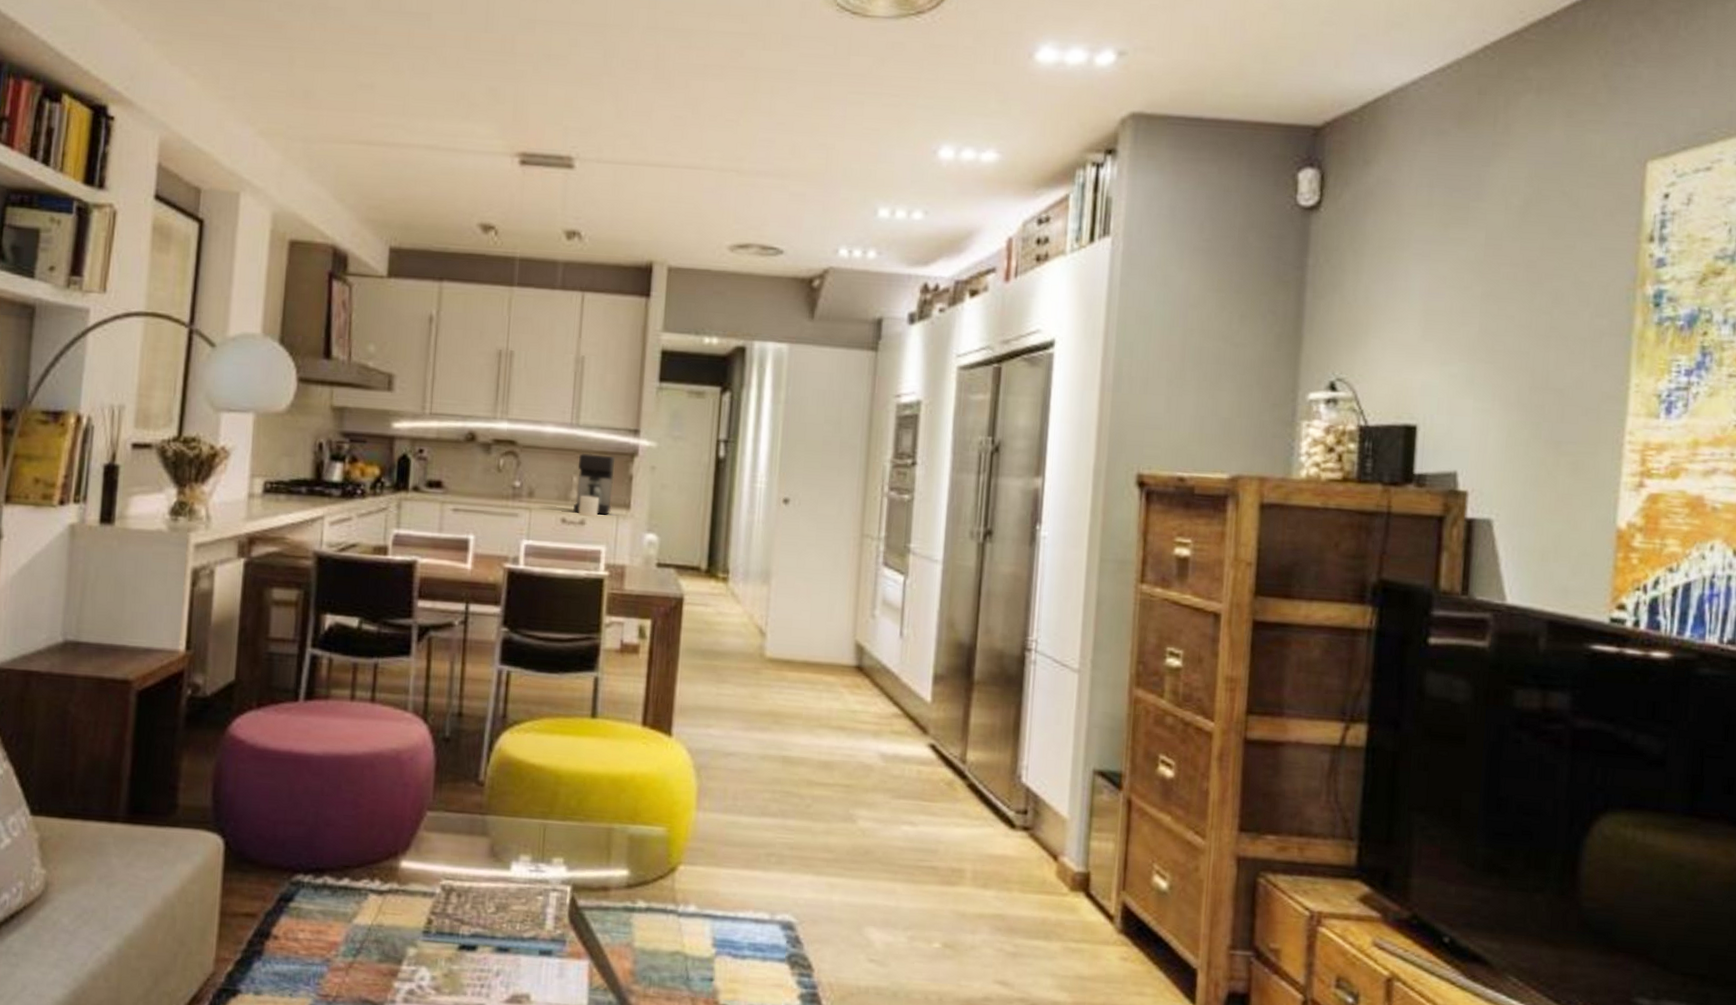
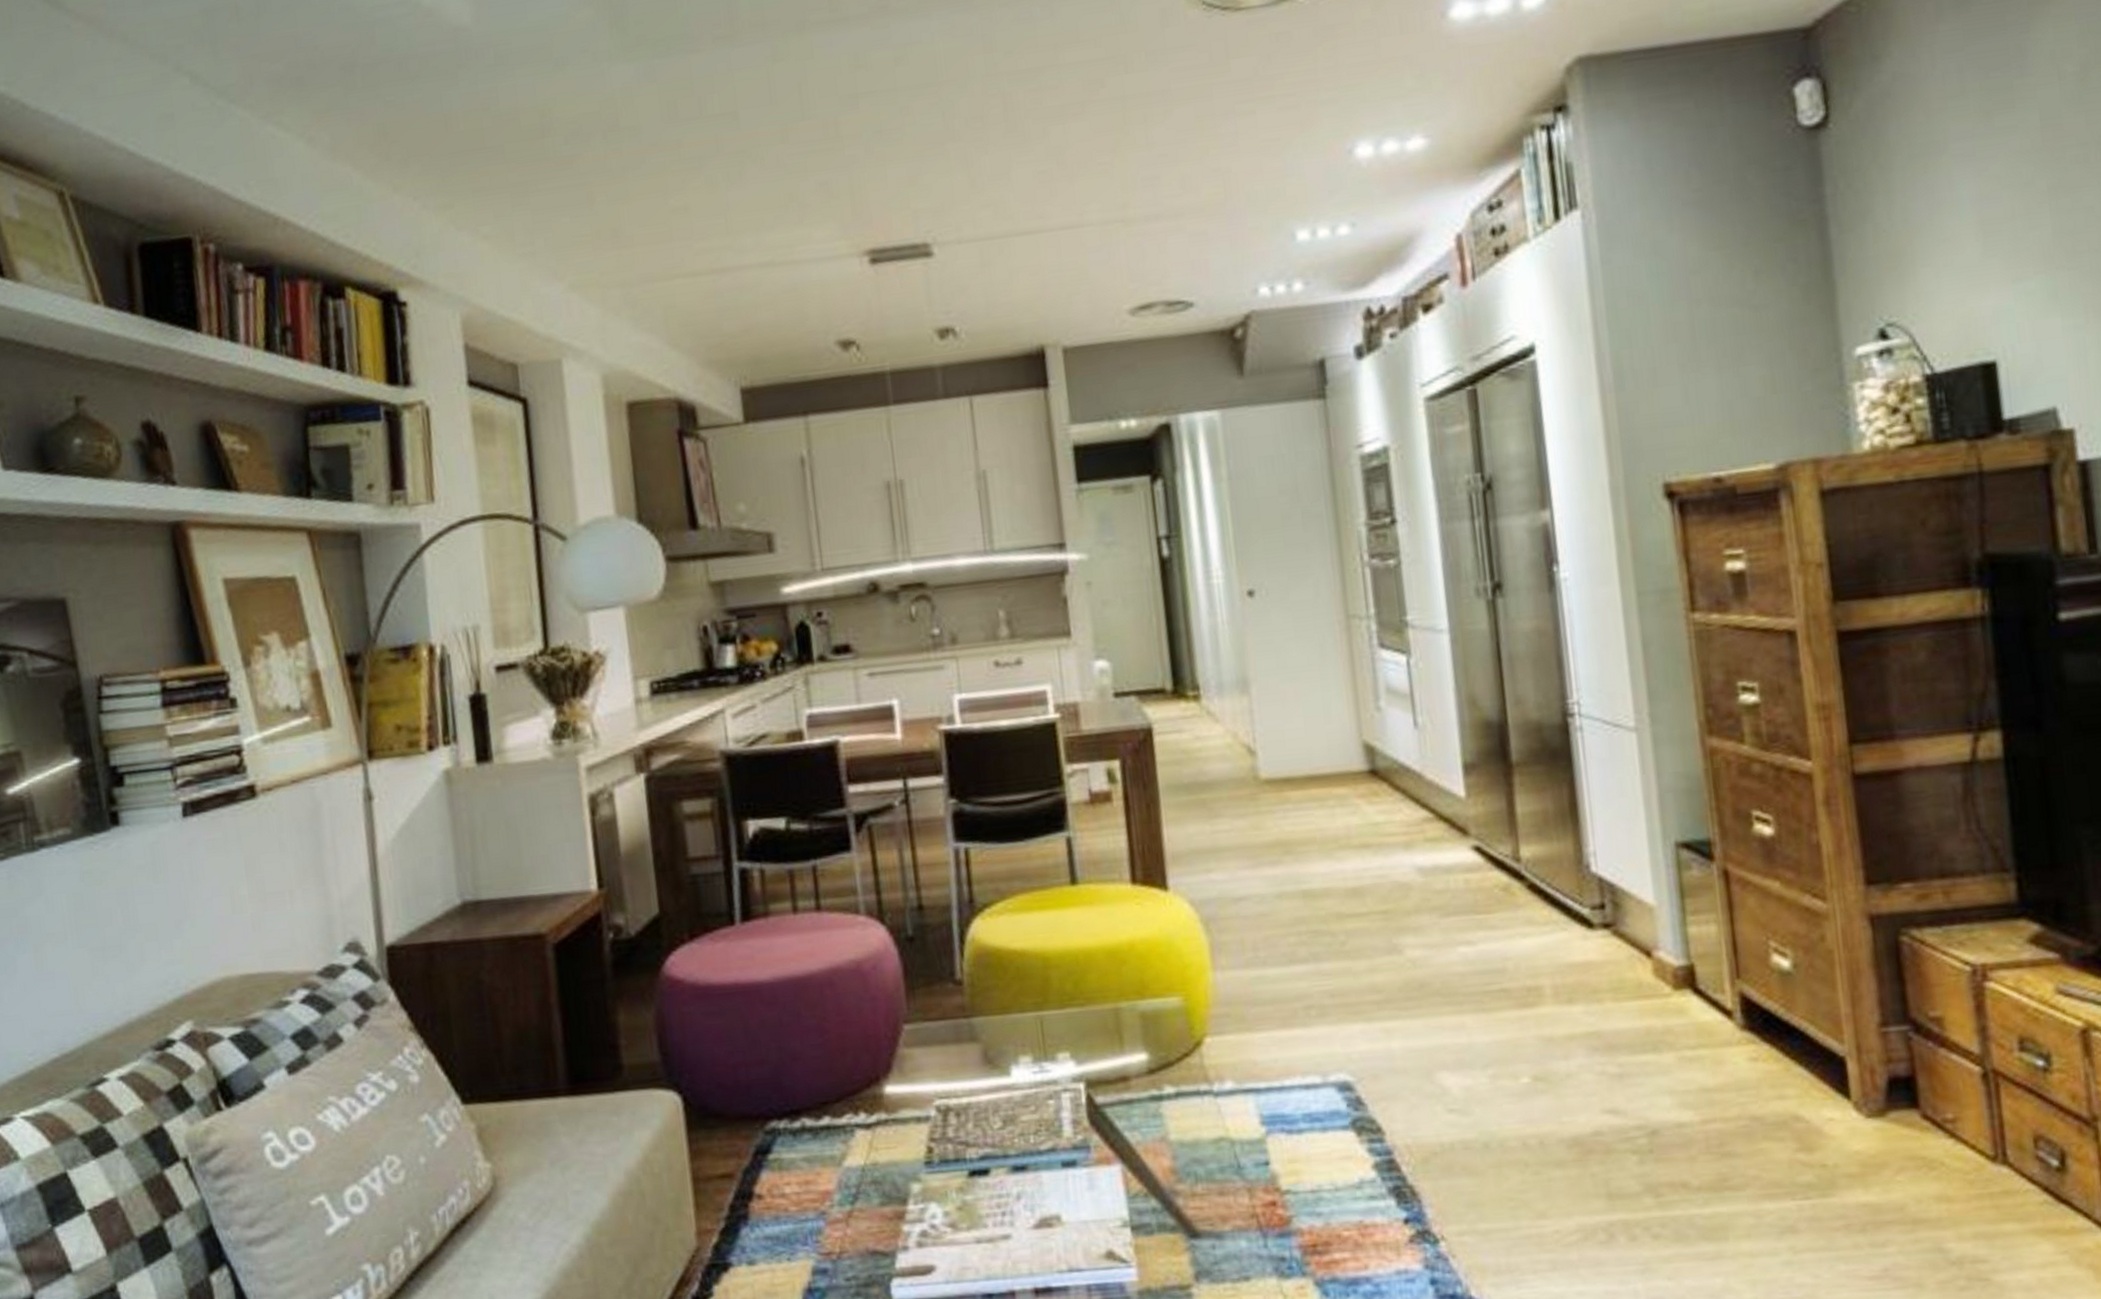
coffee maker: present [573,453,614,515] -> none [1001,579,1050,652]
mug: present [578,495,600,518] -> none [1010,629,1036,654]

